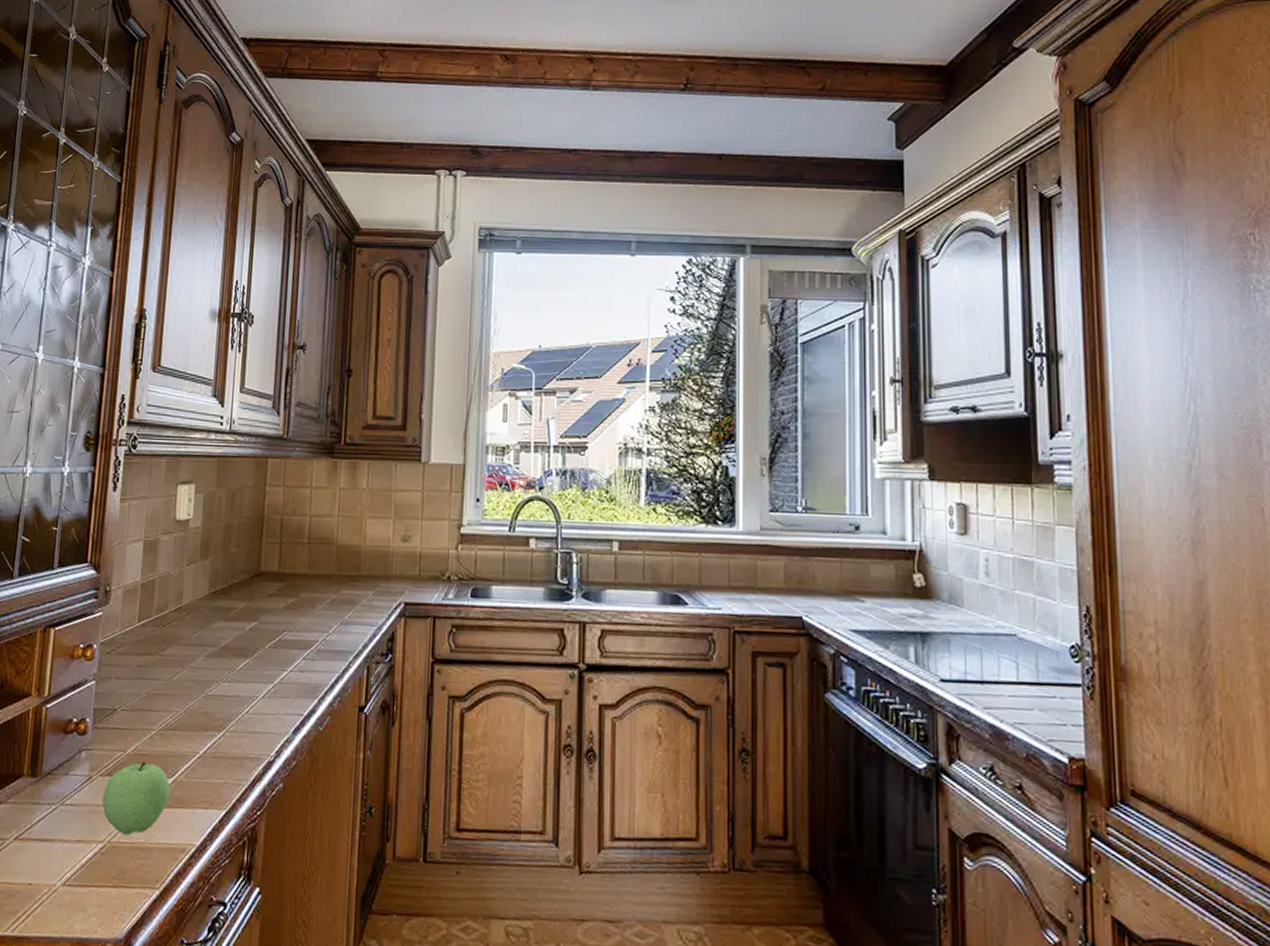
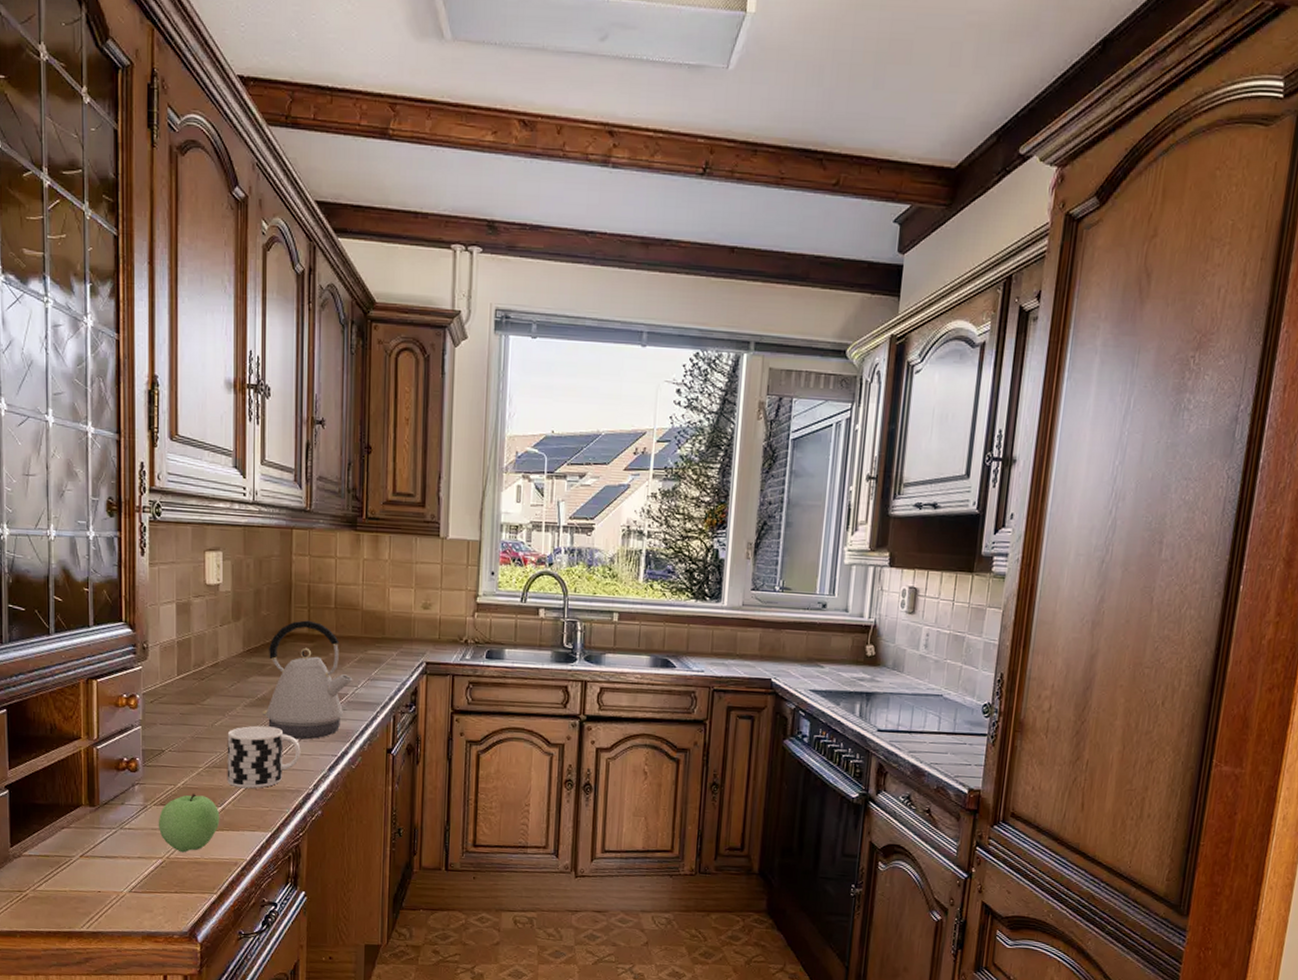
cup: none [181,679,264,756] -> present [227,725,301,789]
kettle: none [224,557,324,696] -> present [262,620,353,740]

